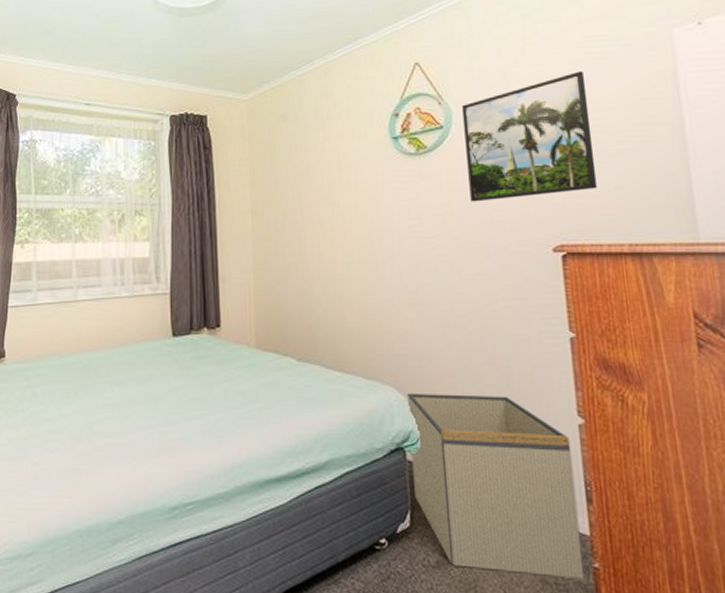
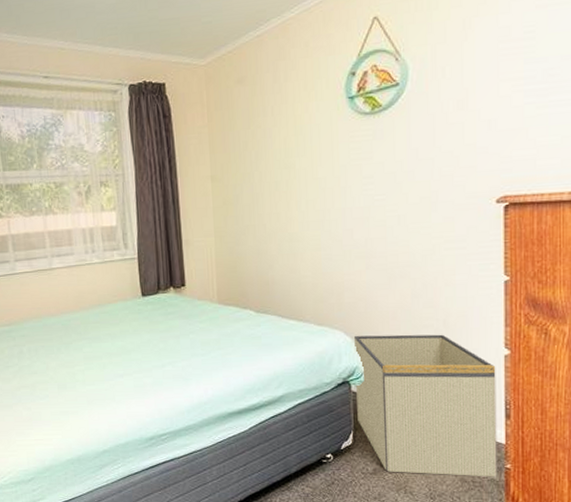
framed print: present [462,71,598,202] -> none [419,17,545,158]

